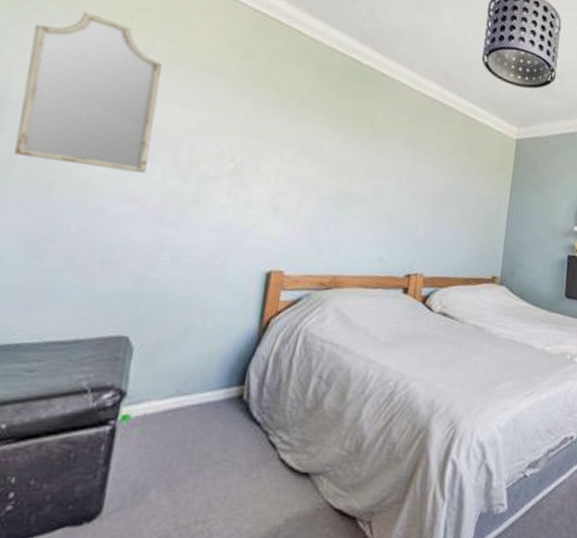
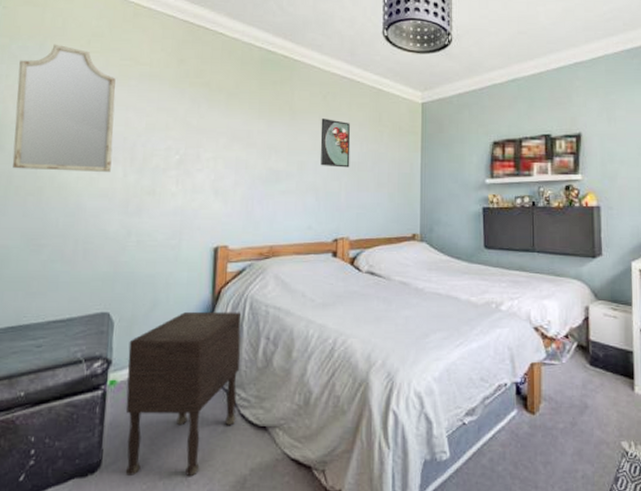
nightstand: none [131,341,292,526] -> present [125,311,242,476]
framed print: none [400,142,437,199] -> present [320,119,351,168]

